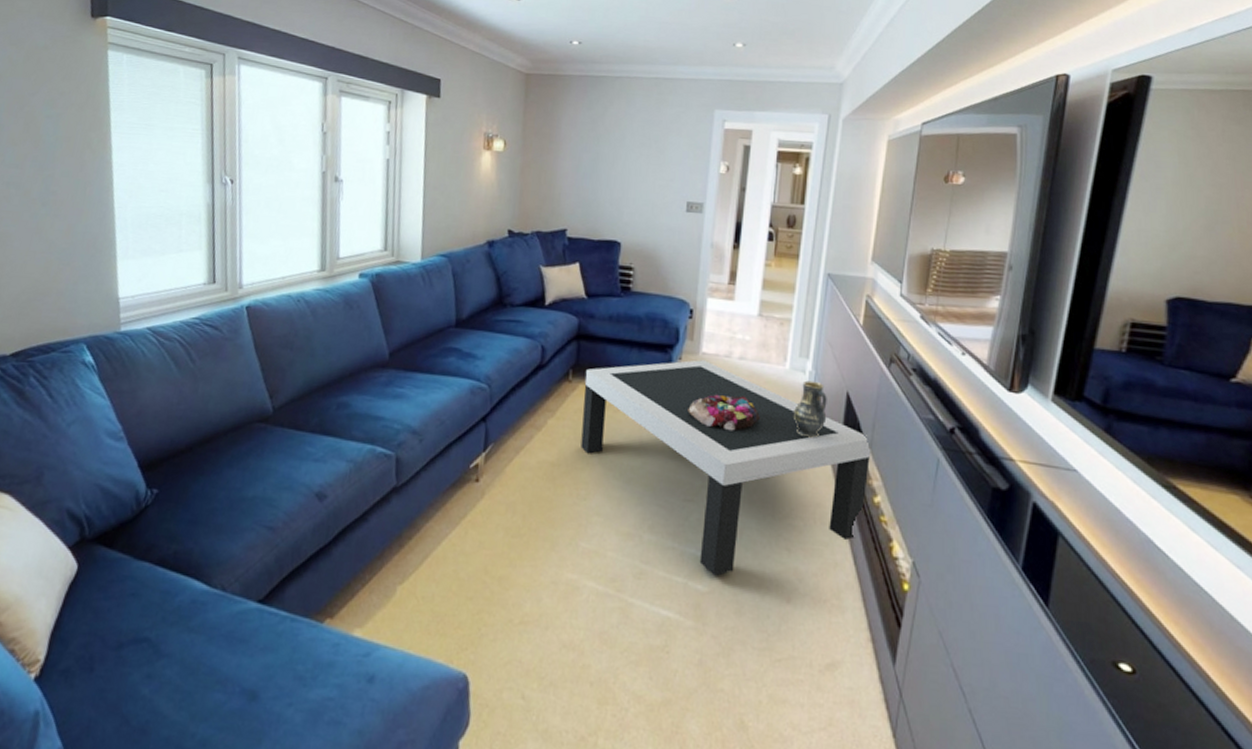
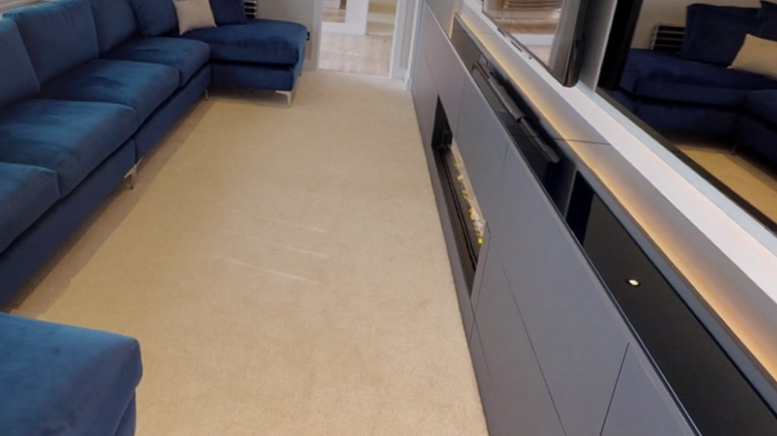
coffee table: present [580,360,871,576] -> none [219,75,456,246]
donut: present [688,394,760,431] -> none [308,103,368,132]
vase: present [793,380,827,438] -> none [394,87,422,133]

